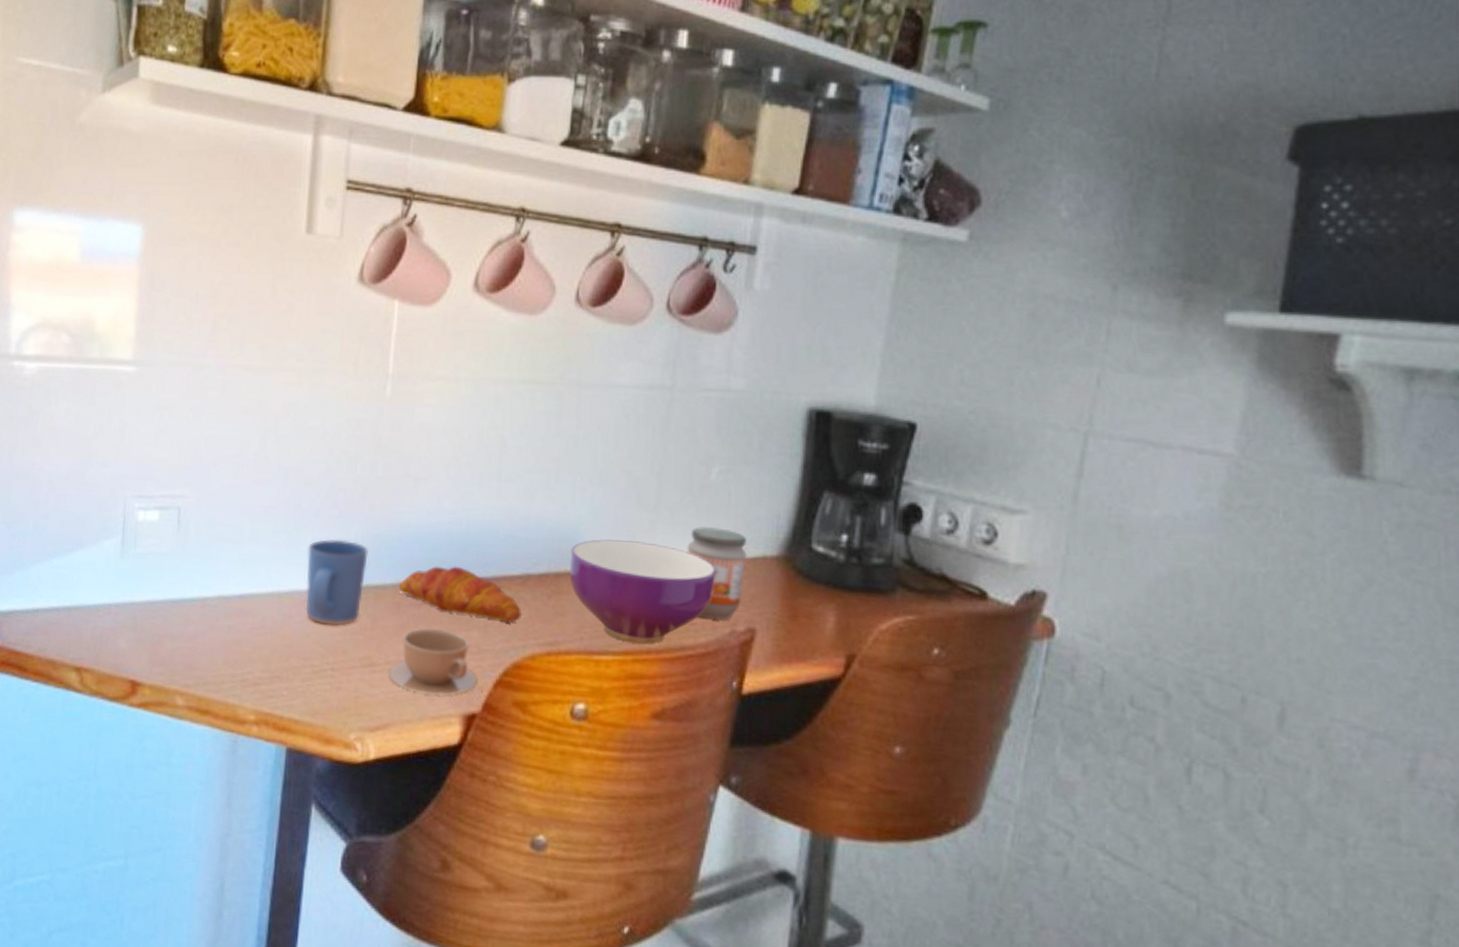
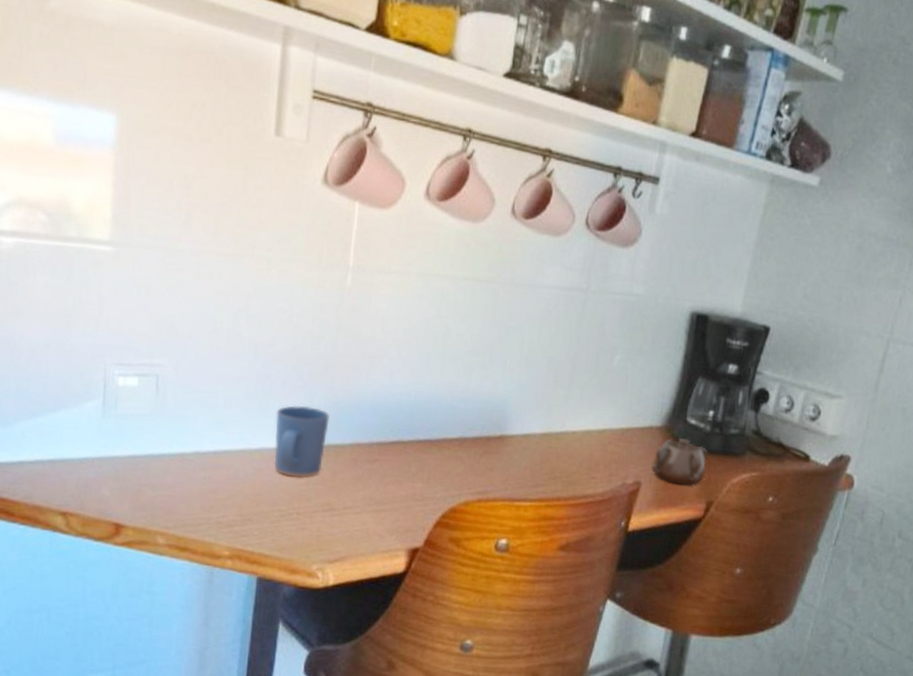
teacup: present [389,628,478,696] -> none [346,480,421,534]
croissant: present [399,566,522,622] -> none [356,429,458,476]
bowl: present [569,539,717,645] -> none [498,410,614,494]
jam: present [687,526,747,620] -> none [592,401,638,475]
sugar bowl: none [769,571,842,633] -> present [652,438,707,485]

